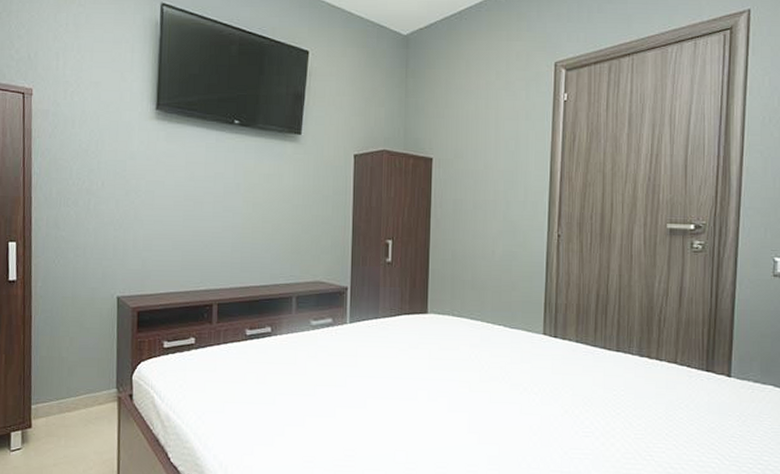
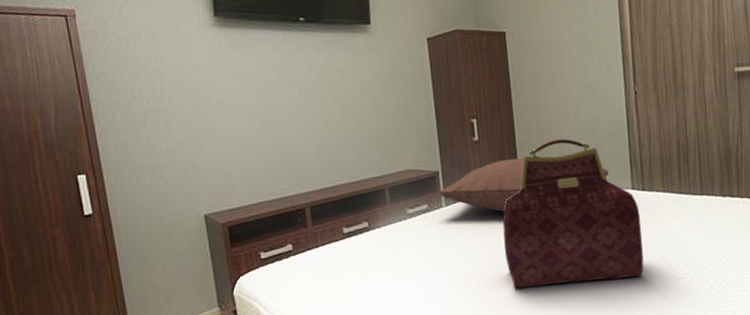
pillow: none [345,284,522,337] -> present [439,158,609,212]
handbag: none [403,272,549,428] -> present [502,138,644,289]

